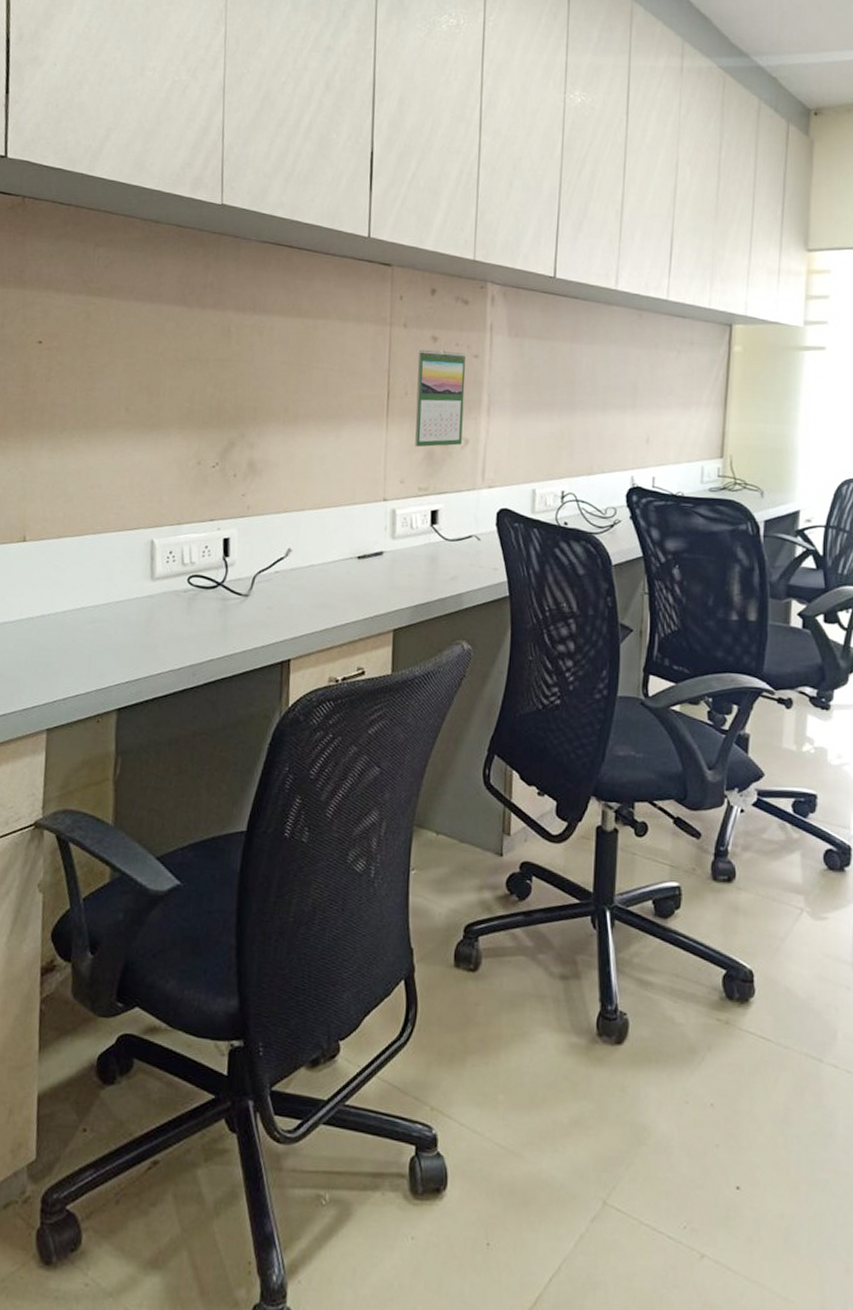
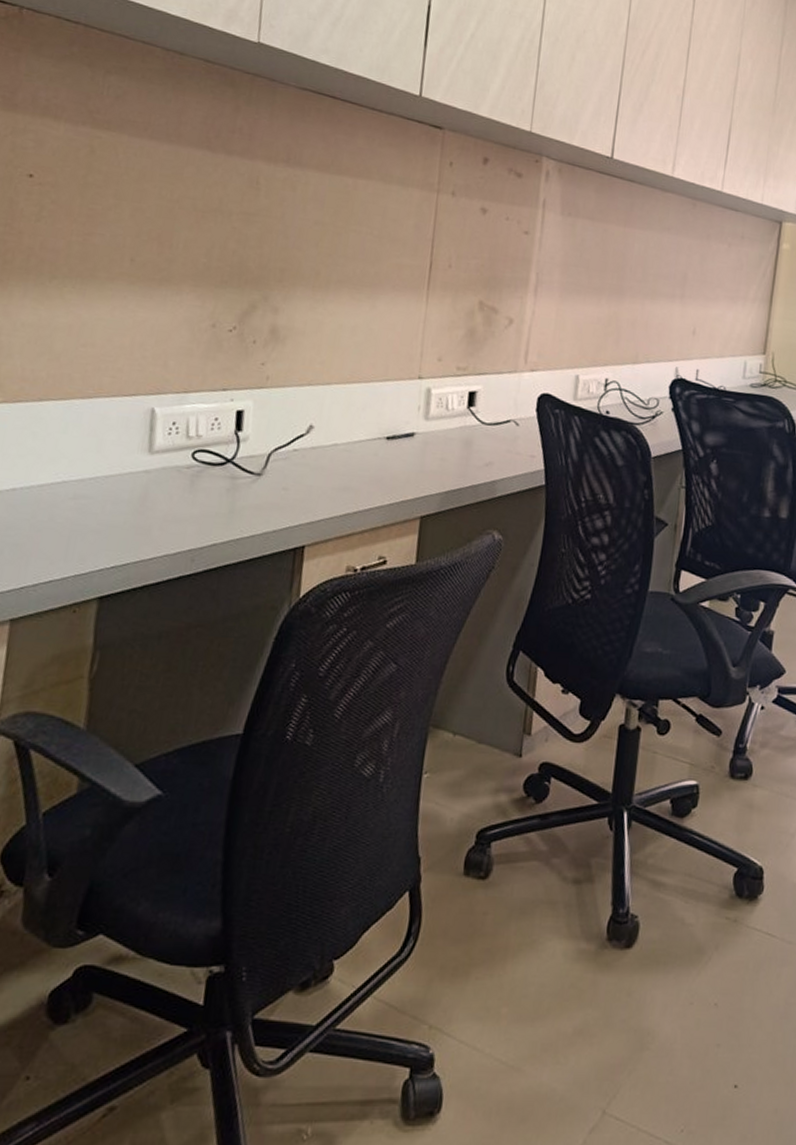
calendar: present [415,349,466,447] -> none [456,220,515,325]

